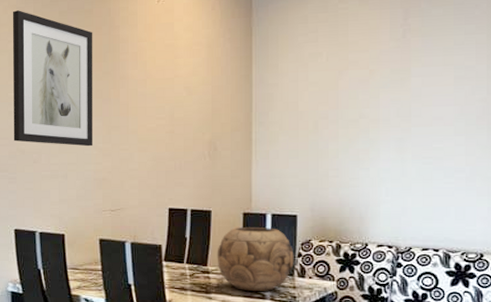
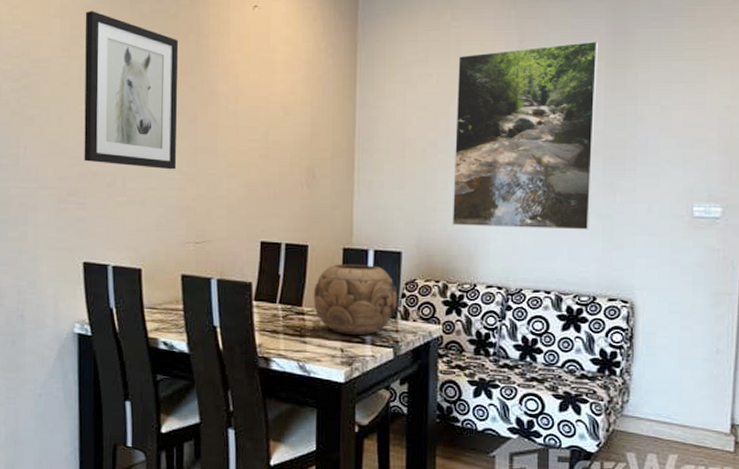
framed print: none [344,14,480,192] -> present [453,40,598,230]

